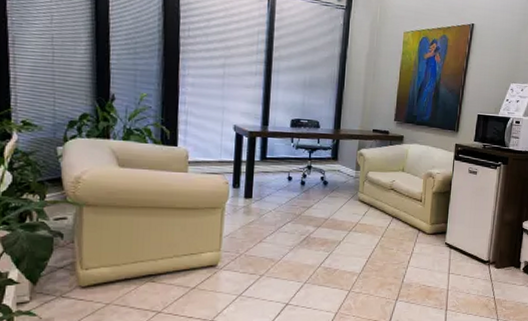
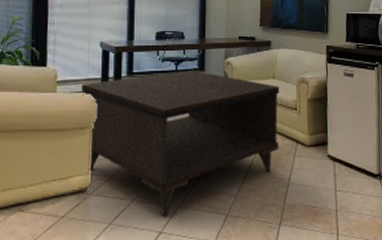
coffee table: none [213,159,408,290] -> present [81,70,280,216]

